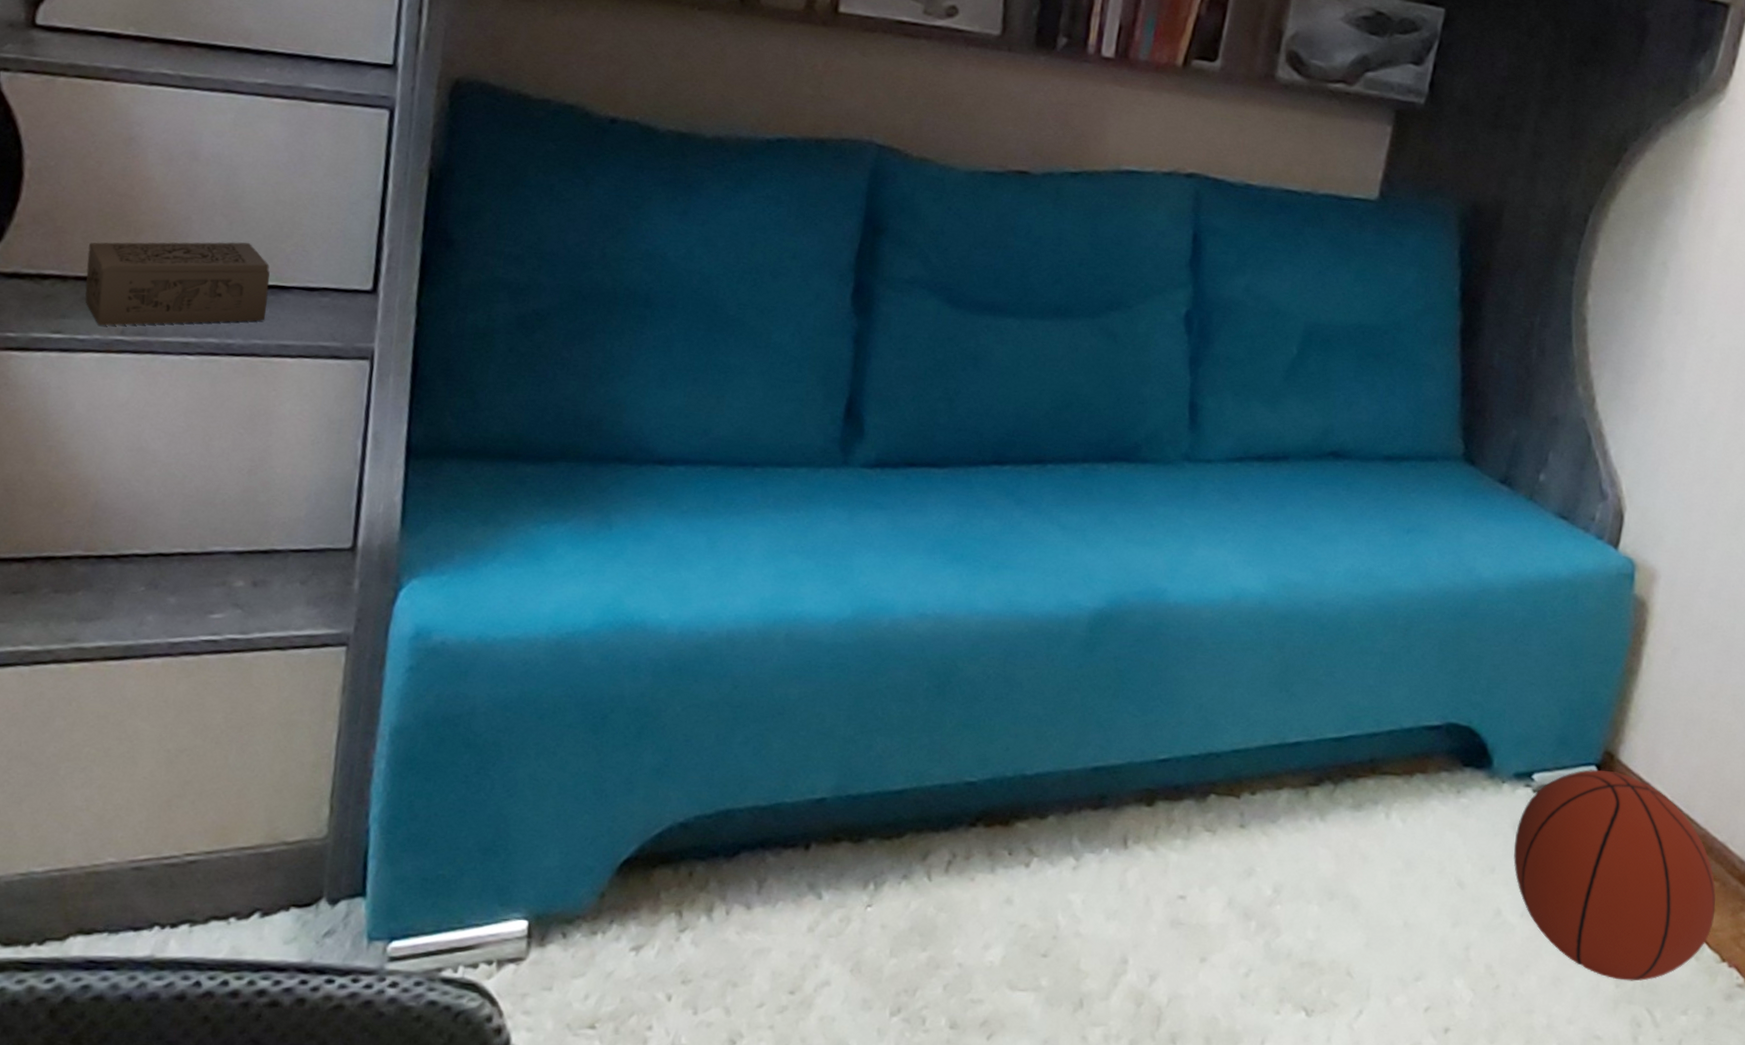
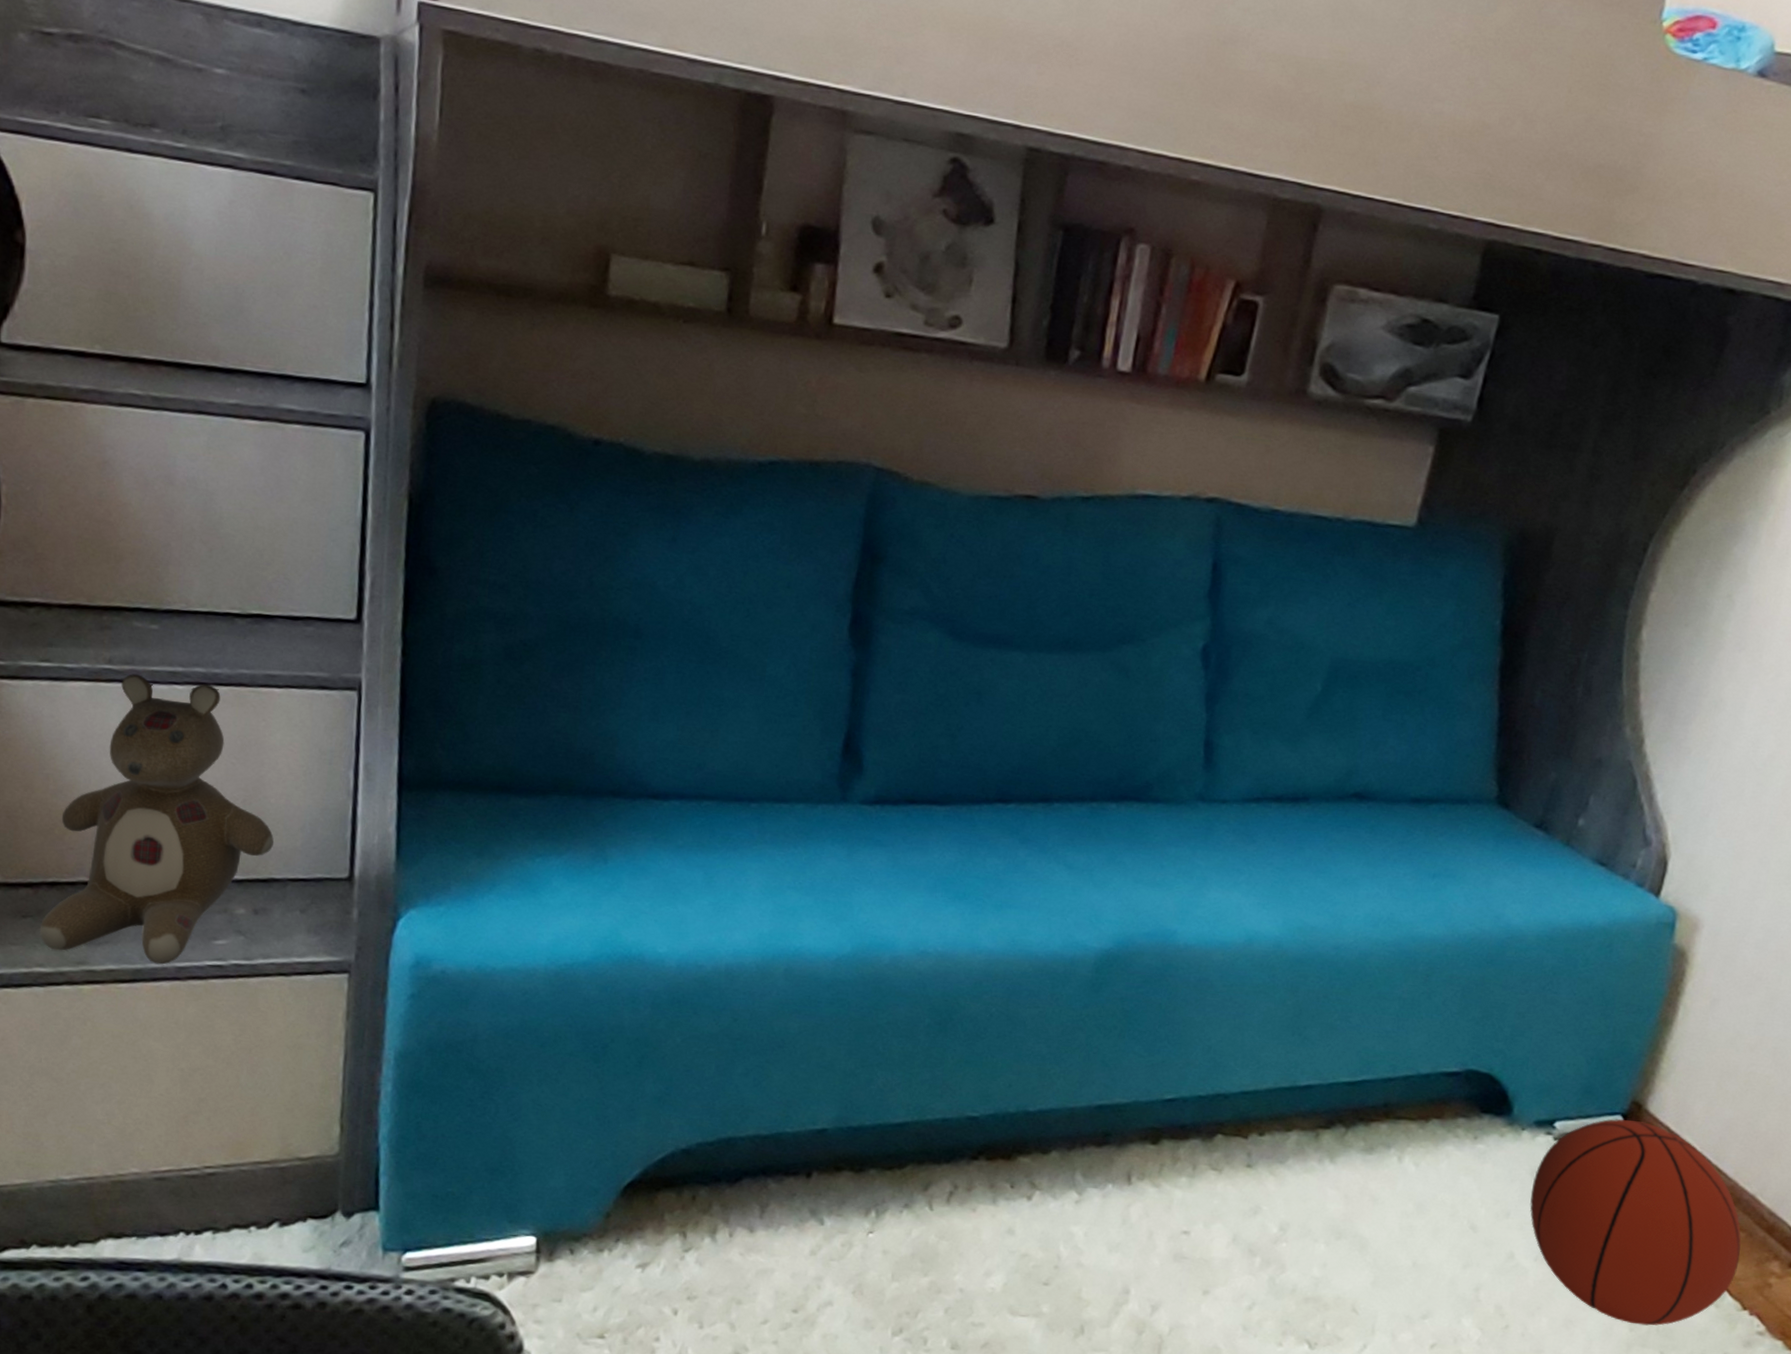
stuffed bear: none [29,344,278,641] -> present [39,674,274,965]
decorative box: present [85,242,270,326] -> none [70,569,253,654]

